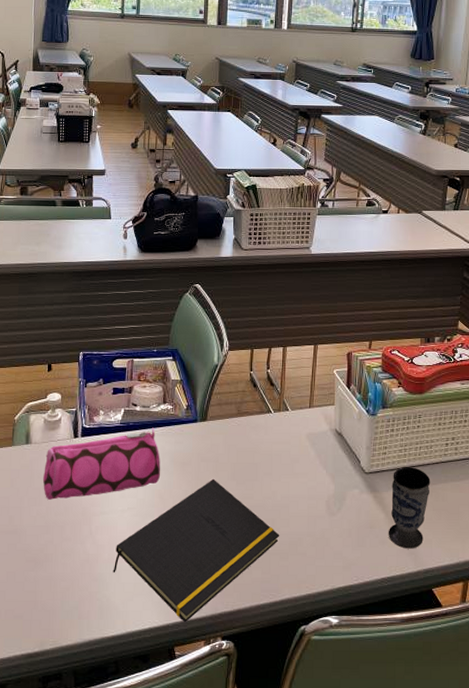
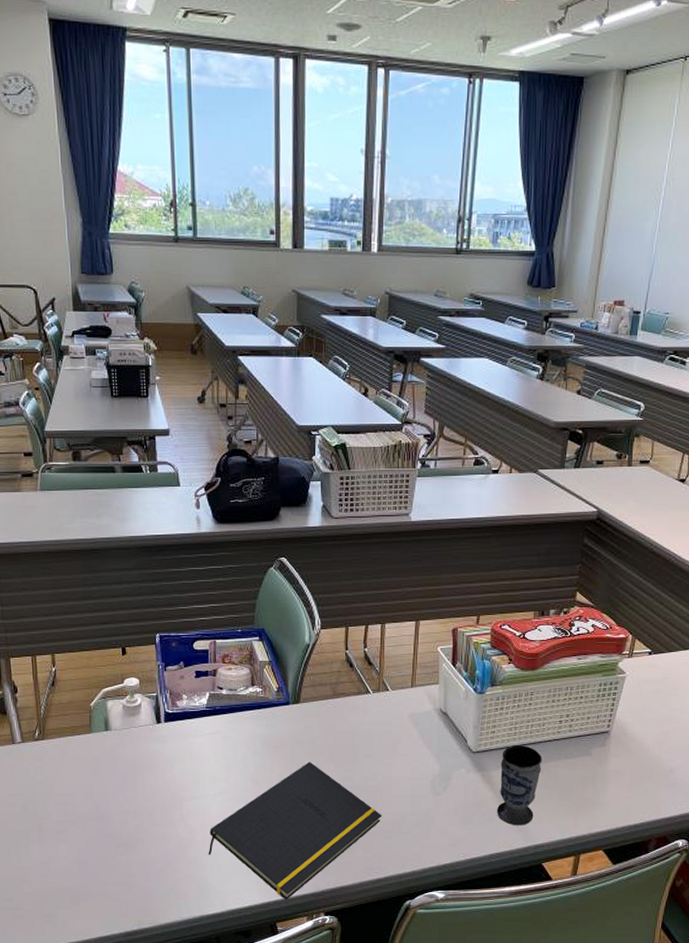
pencil case: present [42,427,161,500] -> none [126,711,253,786]

